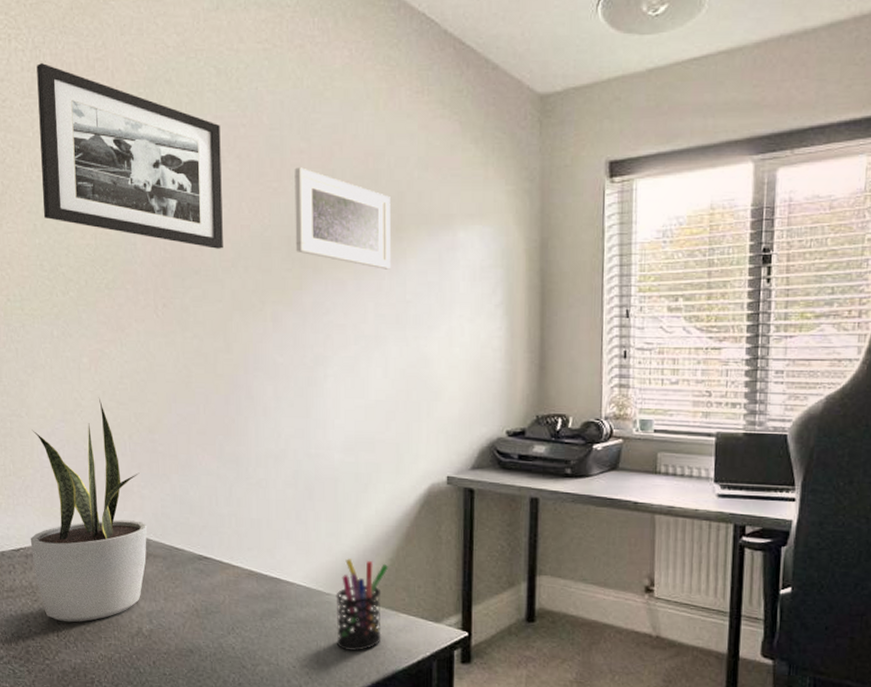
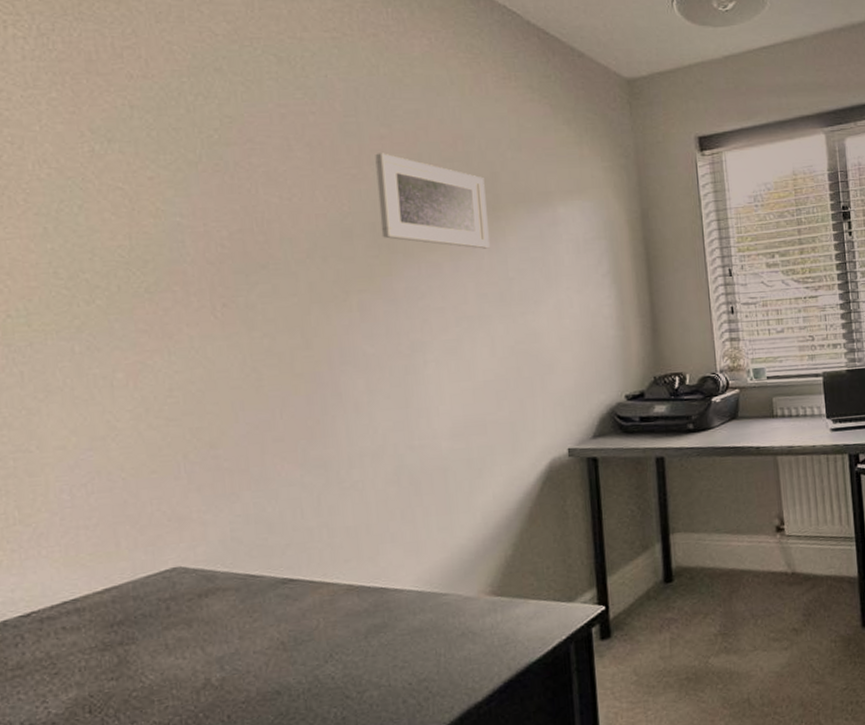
potted plant: present [30,398,148,623] -> none [45,417,213,693]
picture frame: present [36,63,223,249] -> none [44,51,295,241]
pen holder: present [336,559,389,651] -> none [454,549,513,653]

